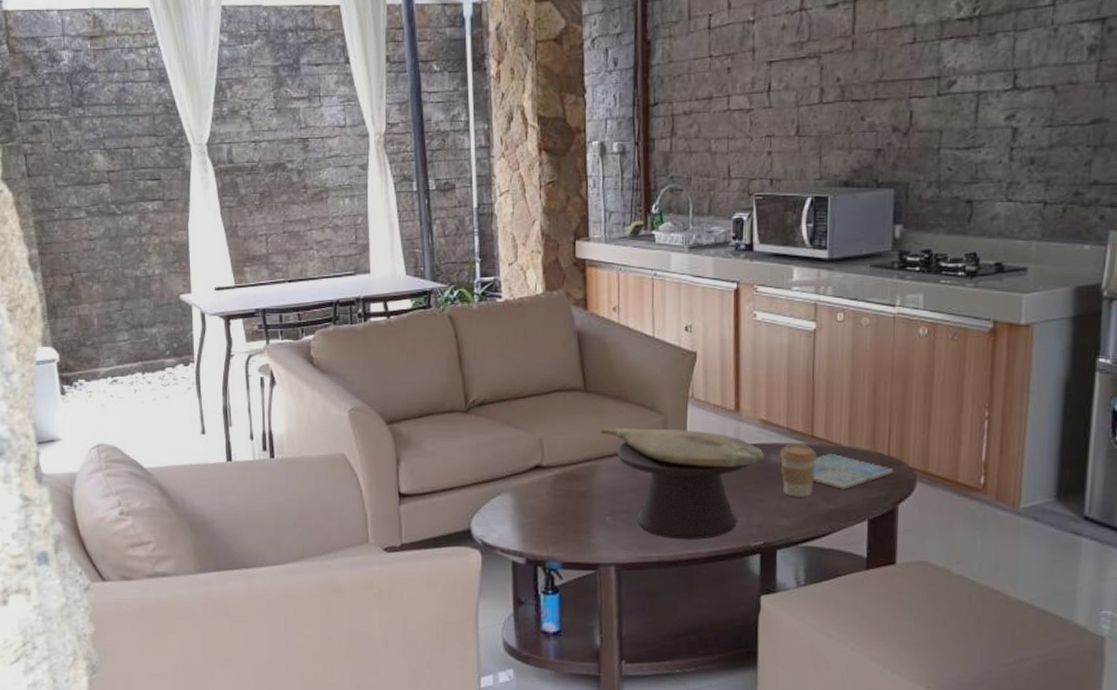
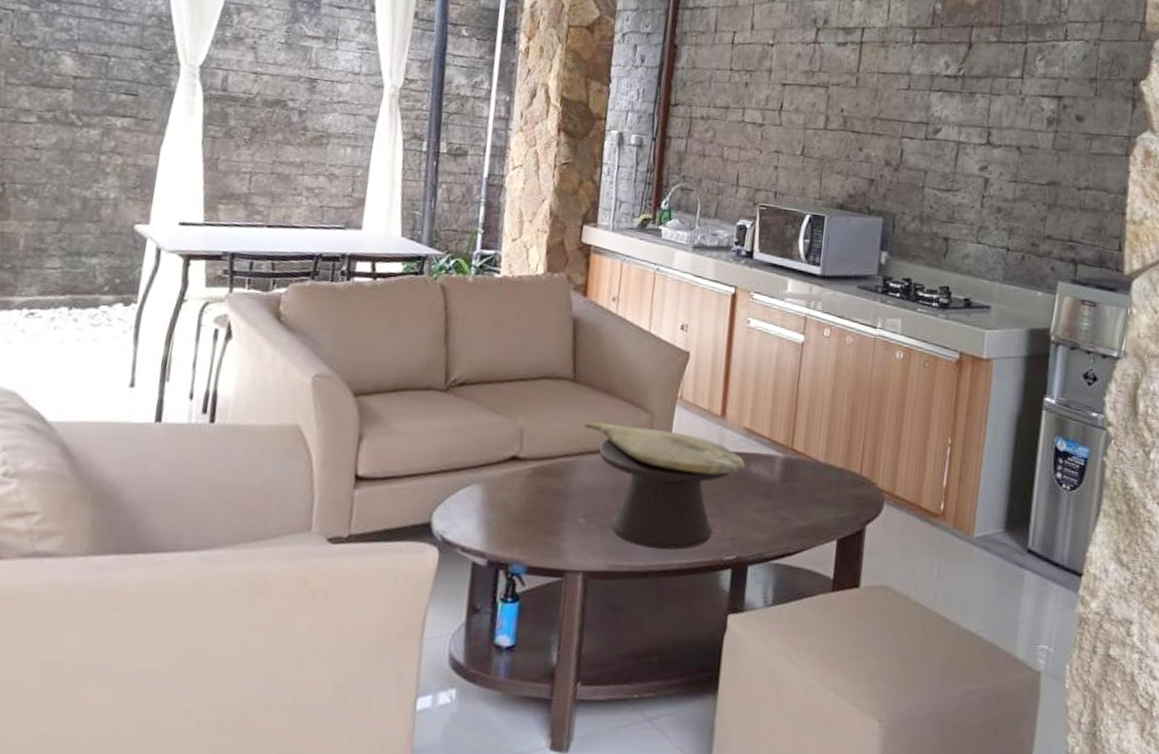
coffee cup: present [780,443,817,498] -> none [759,454,795,512]
drink coaster: present [781,454,894,490] -> none [760,469,865,507]

